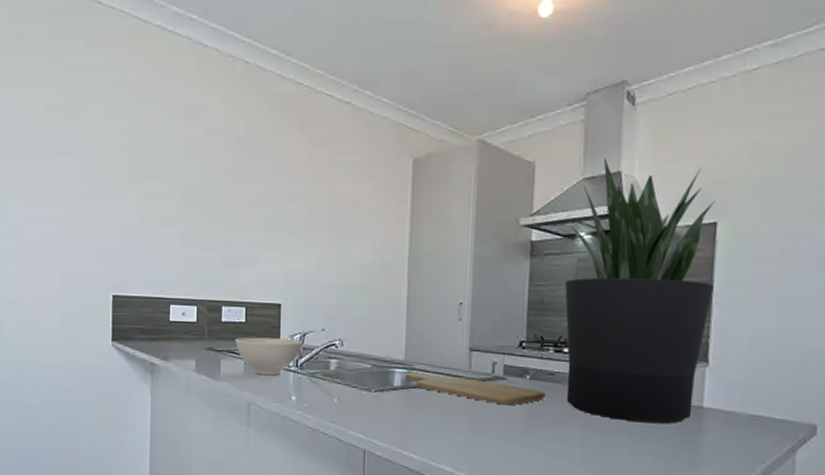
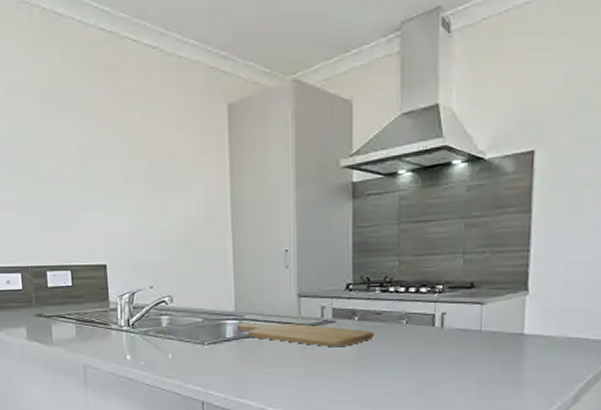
bowl: present [234,337,303,376] -> none [63,299,132,337]
planter: present [565,159,715,424] -> none [388,91,532,354]

